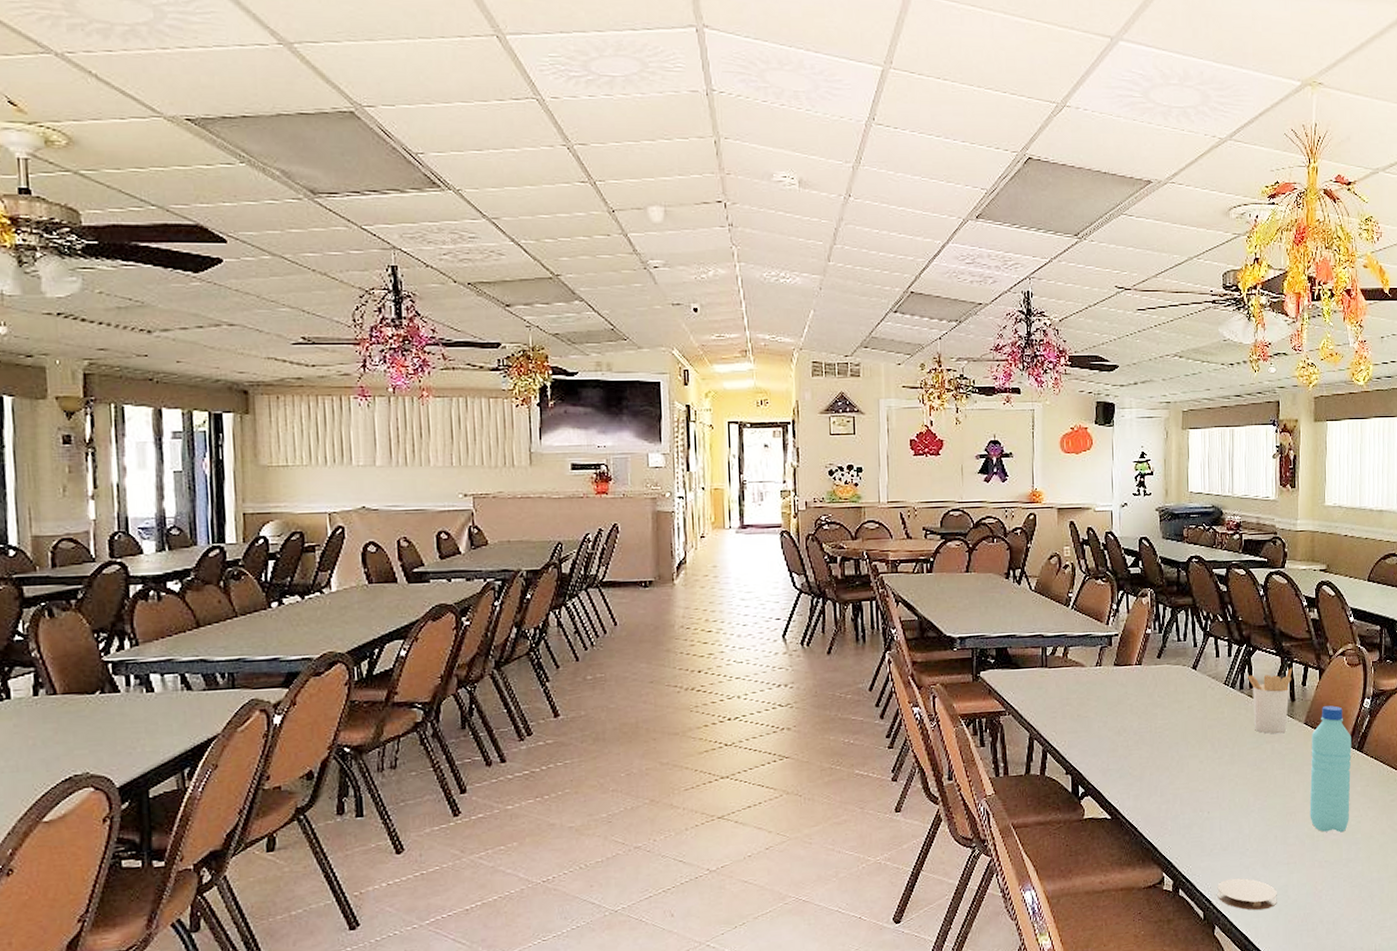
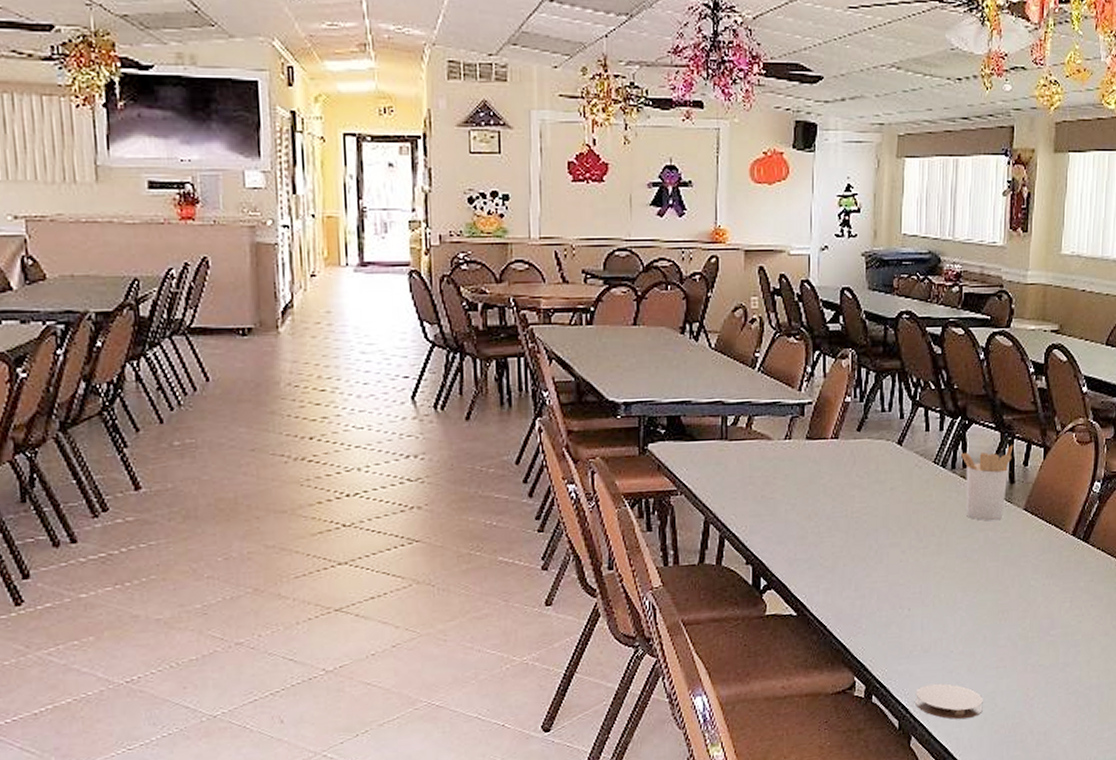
water bottle: present [1309,705,1352,833] -> none [1024,489,1077,634]

